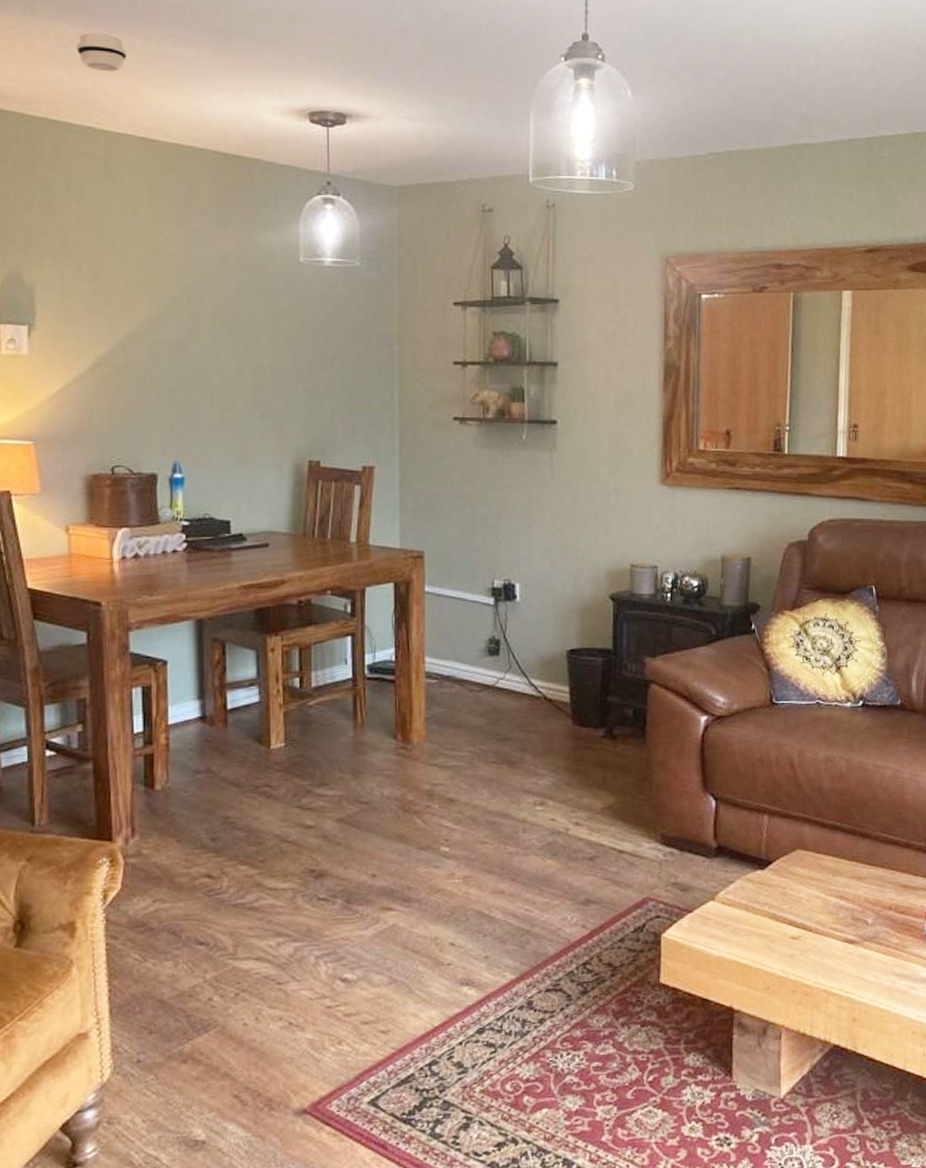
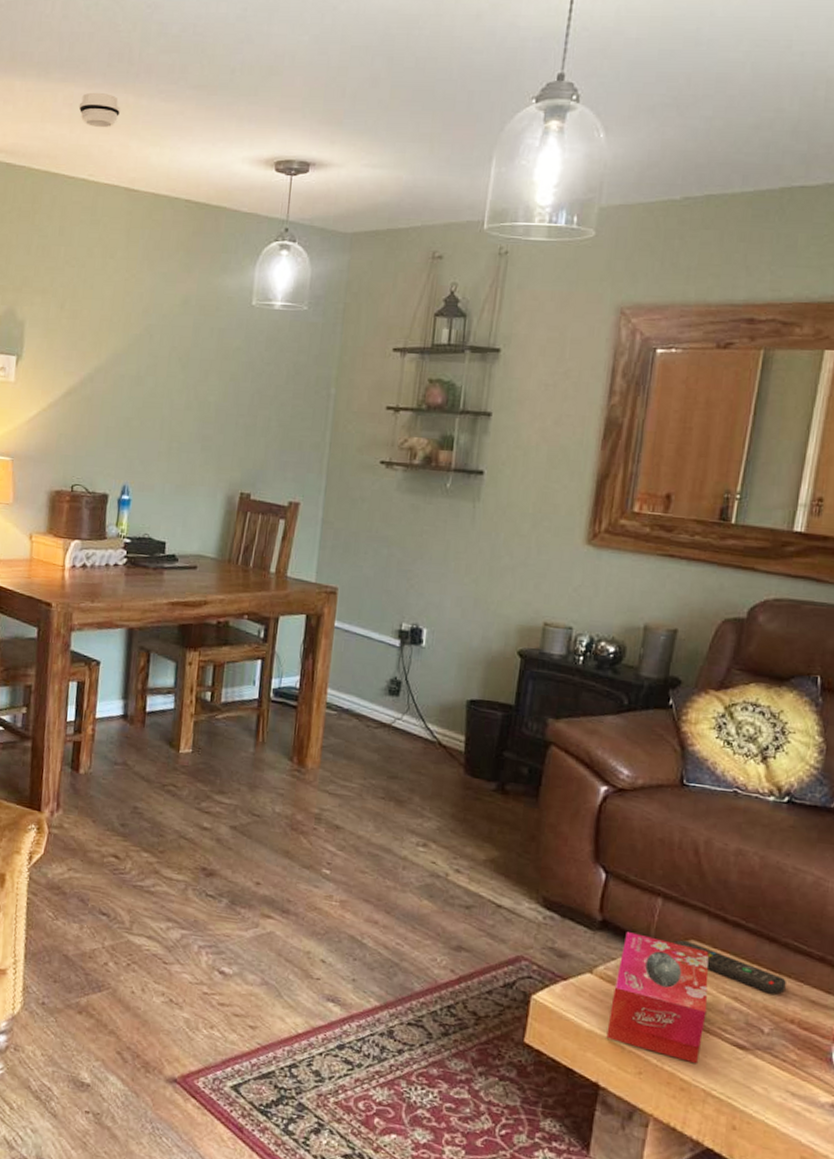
tissue box: none [734,853,819,967] -> present [606,932,709,1063]
remote control: none [782,851,881,886] -> present [673,939,786,995]

